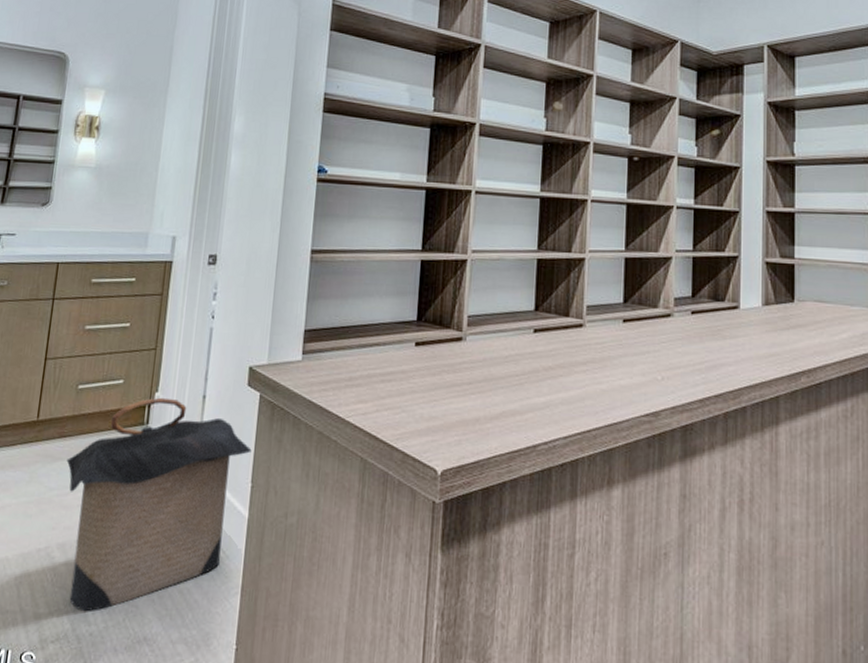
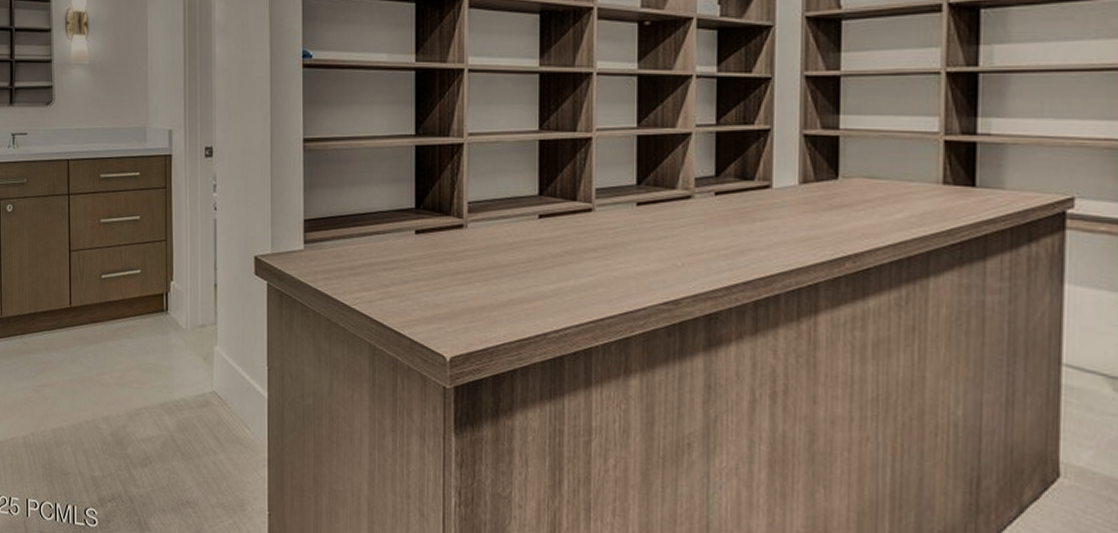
laundry hamper: present [66,397,252,612] -> none [100,286,265,477]

